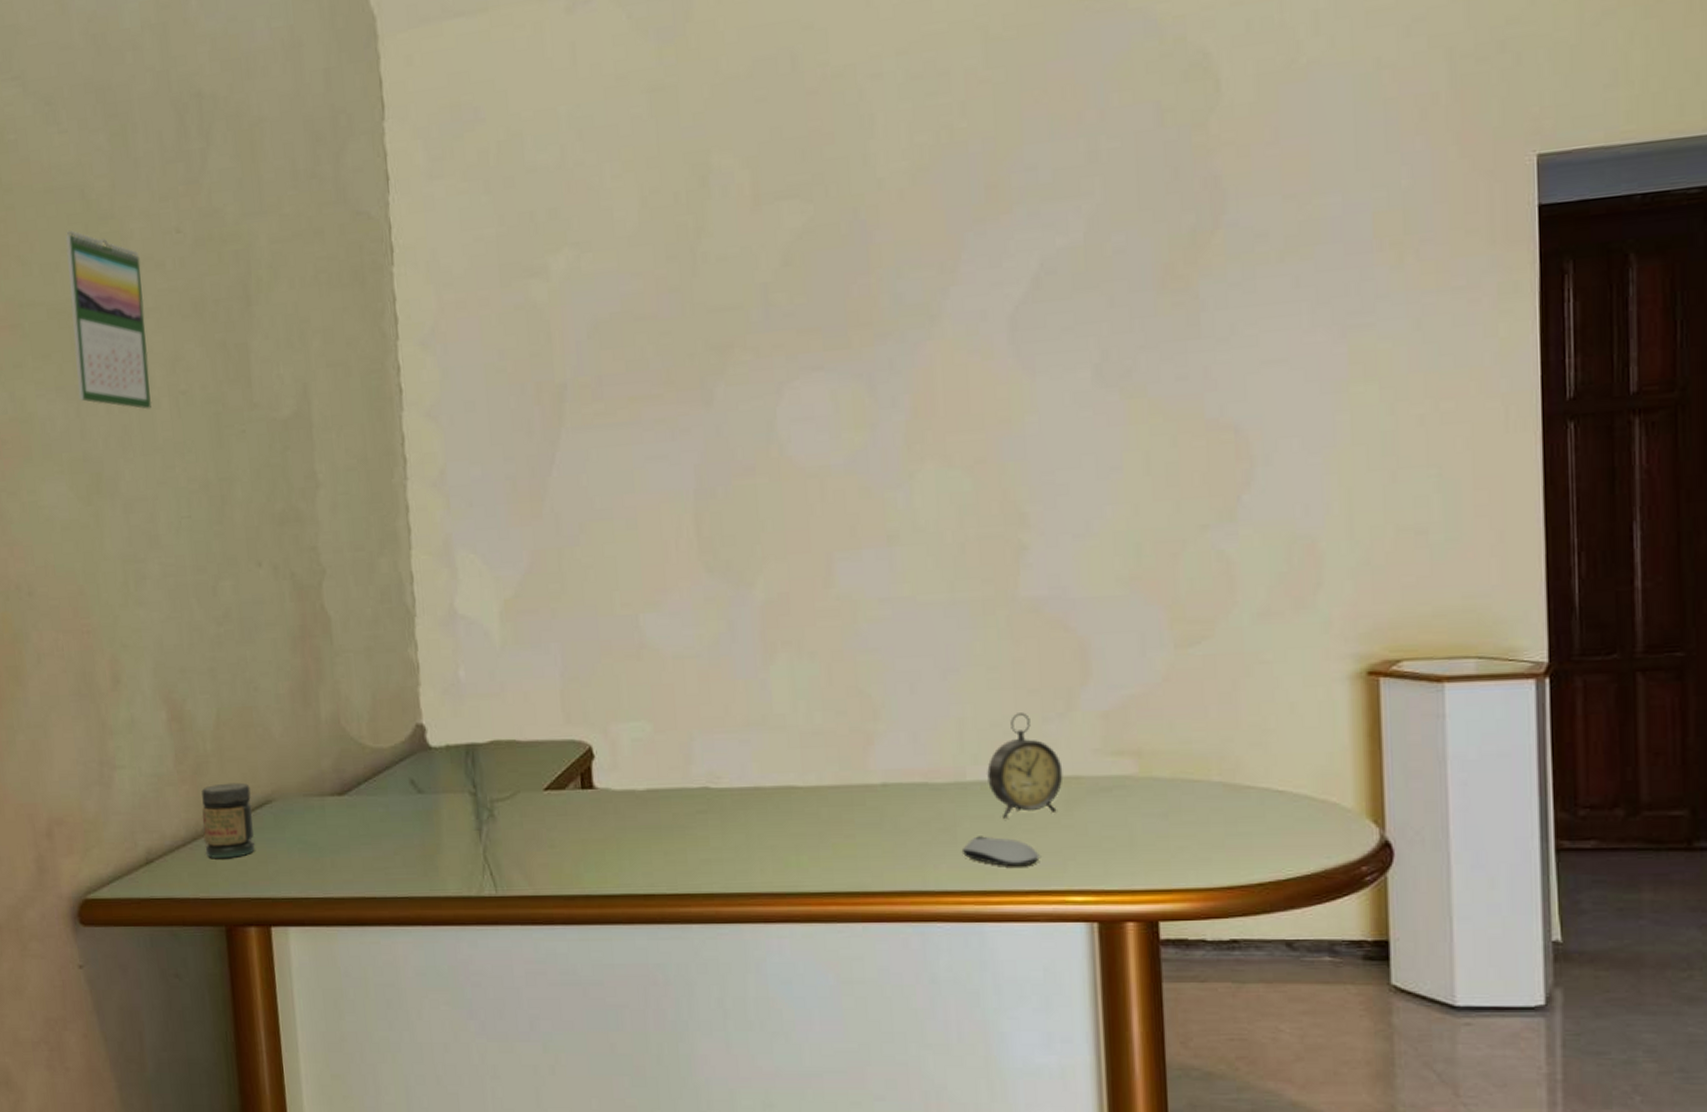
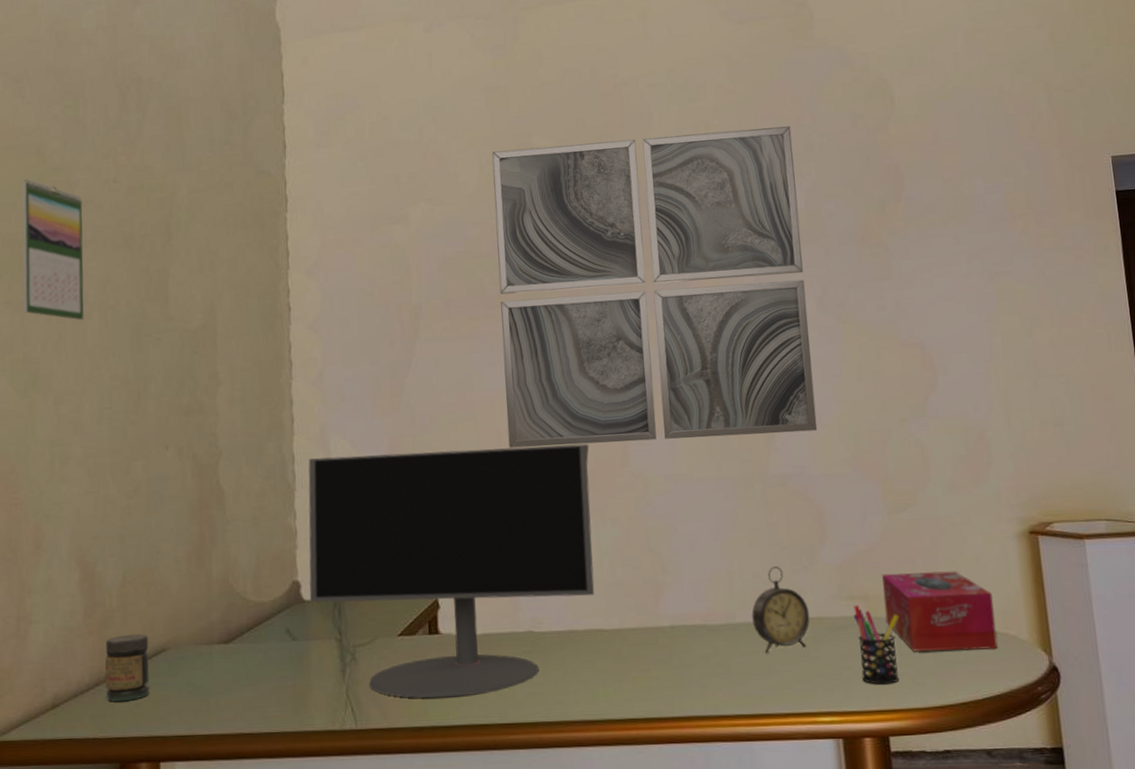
computer monitor: none [430,558,787,863] -> present [308,443,595,699]
wall art: none [656,126,1086,564] -> present [492,126,818,448]
computer mouse: present [963,836,1040,867] -> none [735,668,795,694]
pen holder: none [1120,761,1182,859] -> present [853,605,900,685]
tissue box: none [1161,721,1312,820] -> present [881,571,998,652]

